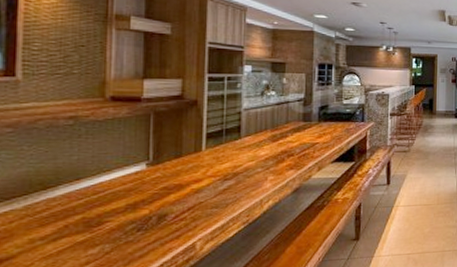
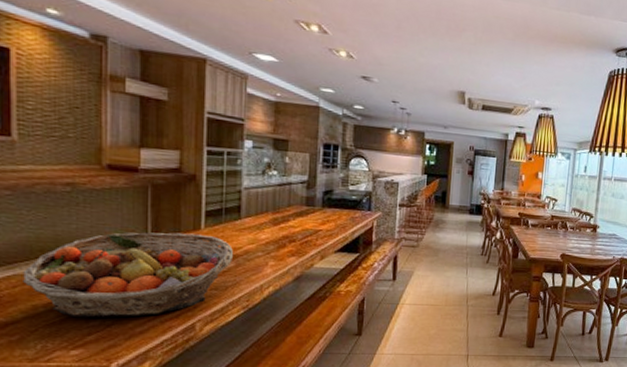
fruit basket: none [21,156,233,248] -> present [23,232,233,318]

